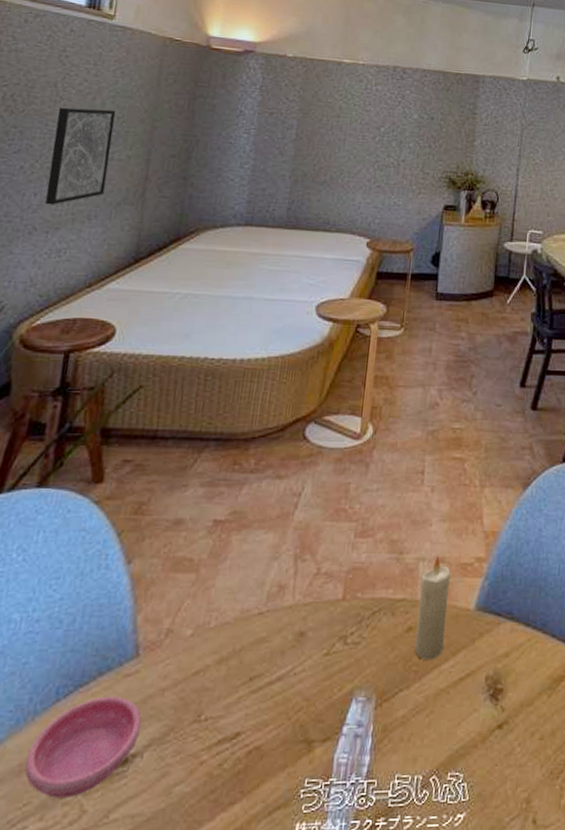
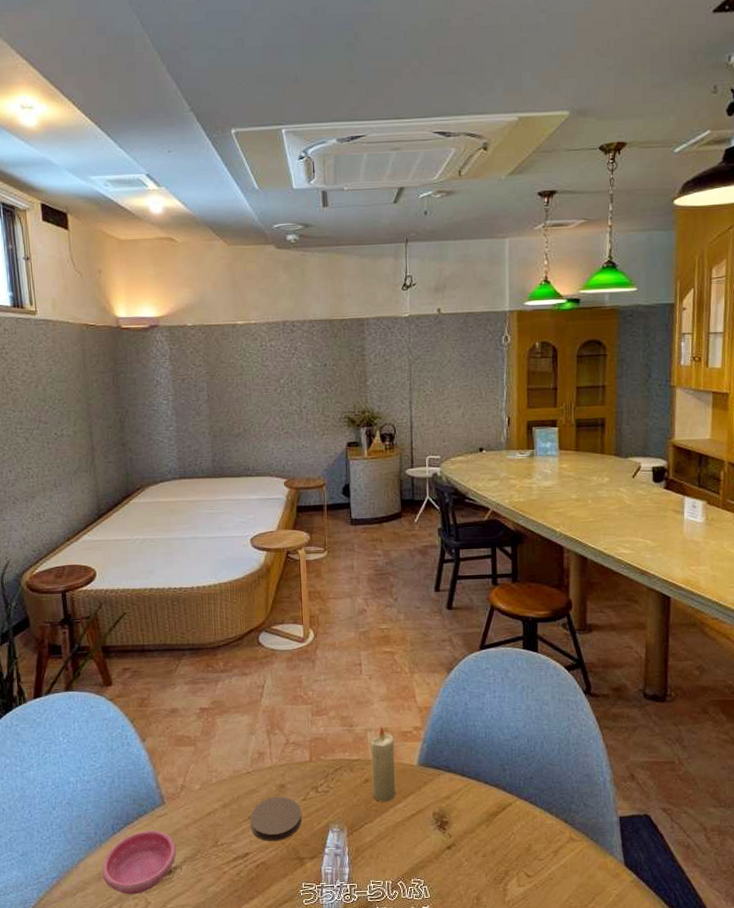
wall art: present [45,107,116,205] -> none [11,394,62,479]
coaster: none [250,649,321,716] -> present [250,796,302,842]

